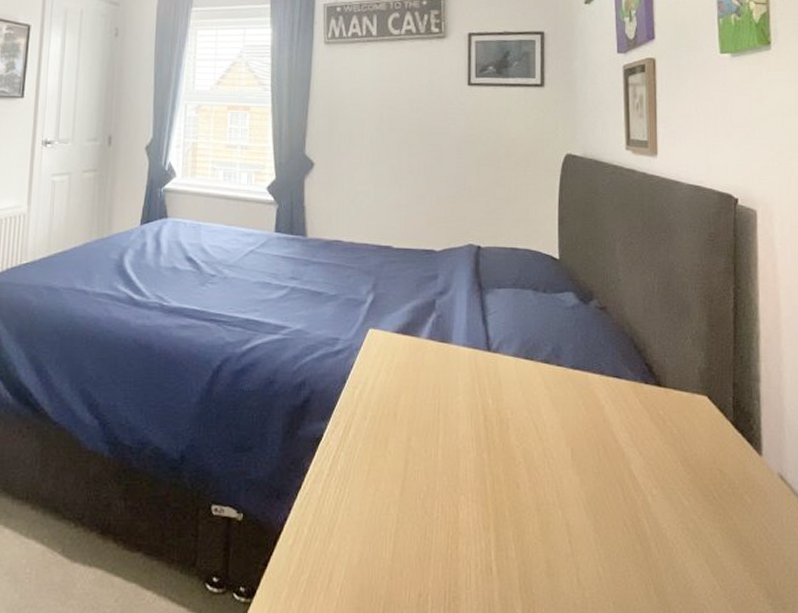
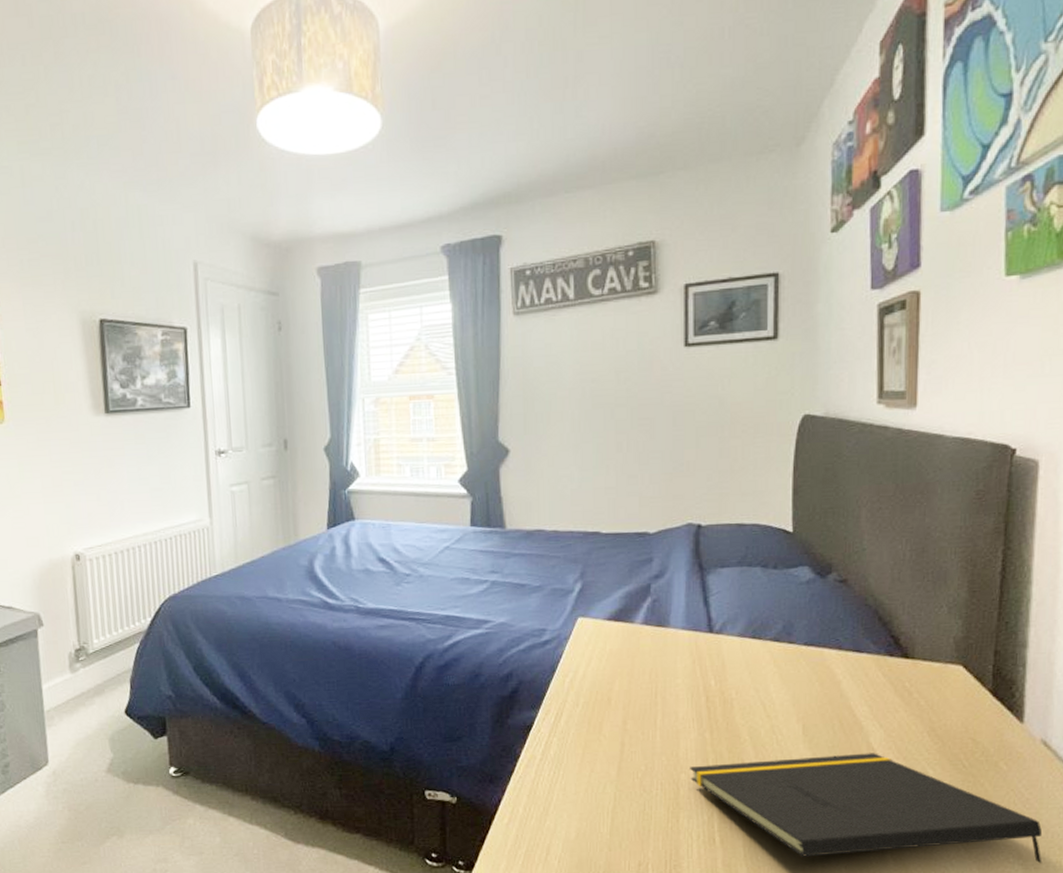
notepad: none [469,481,789,604] -> present [690,753,1043,864]

